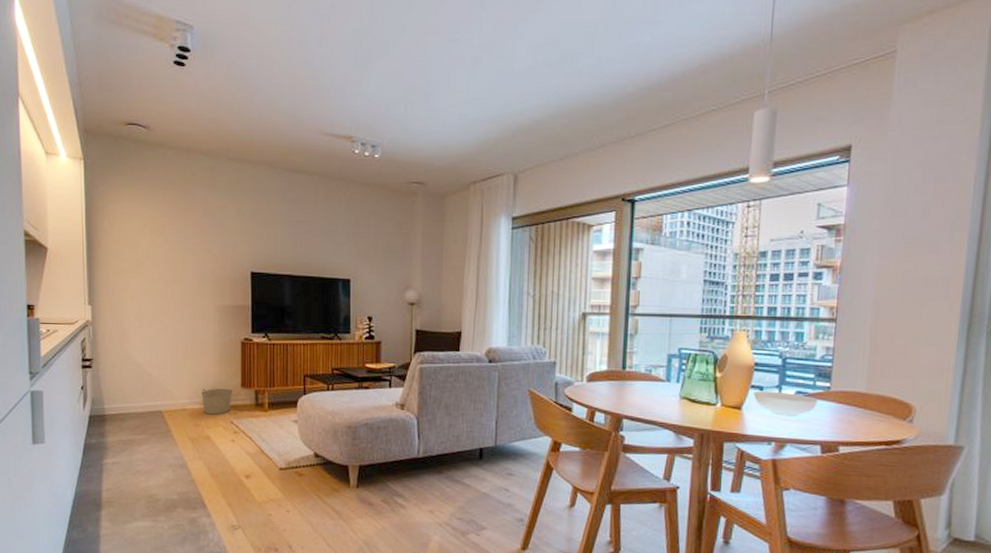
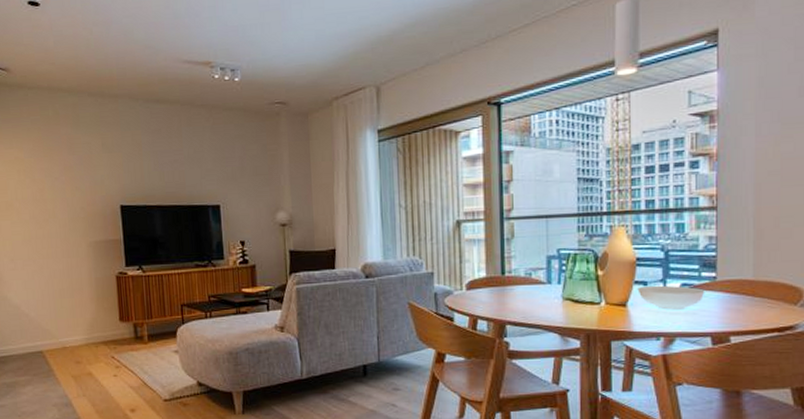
basket: present [202,388,232,415] -> none [80,323,111,351]

